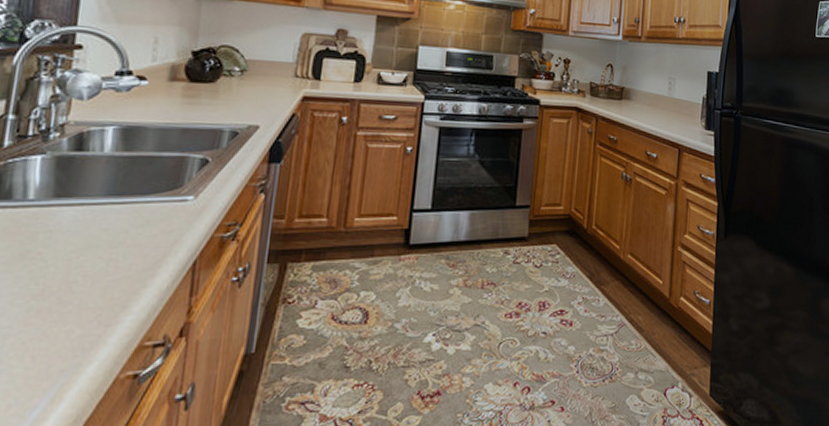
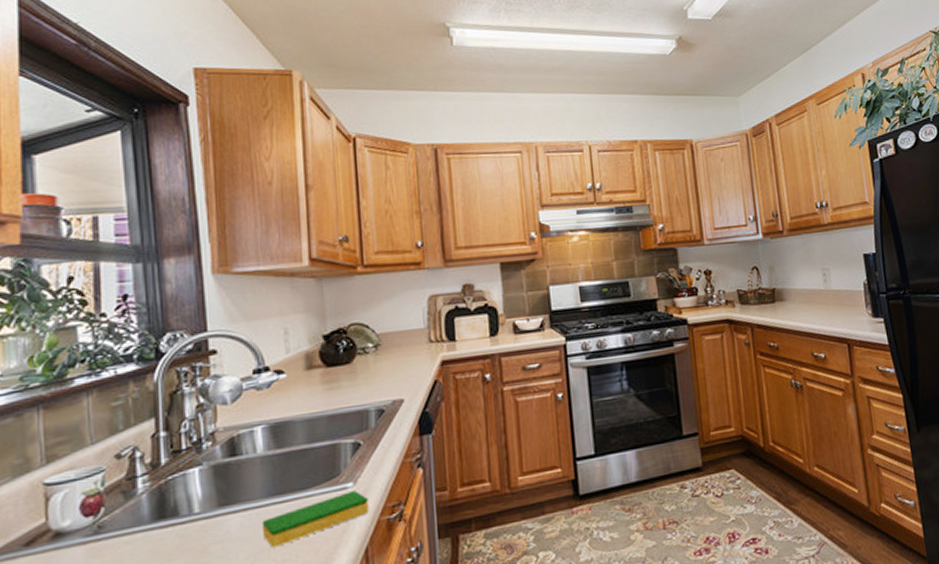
dish sponge: none [93,204,206,246] -> present [261,491,369,548]

